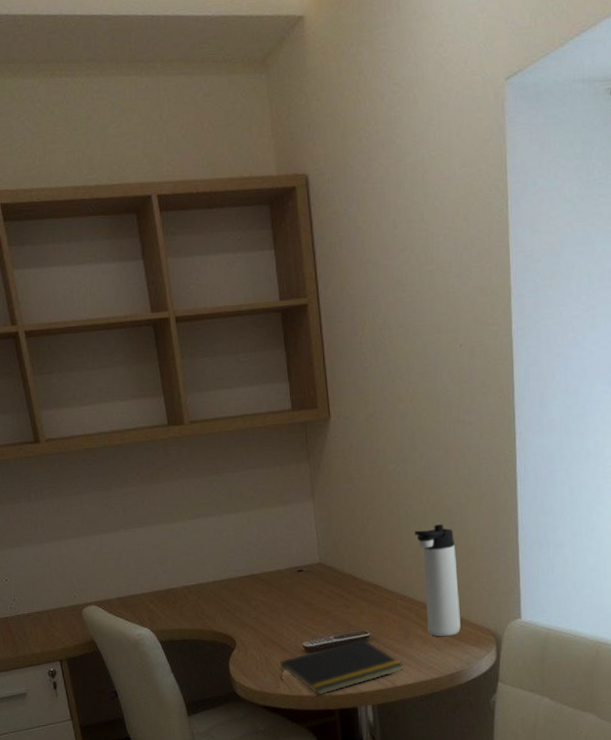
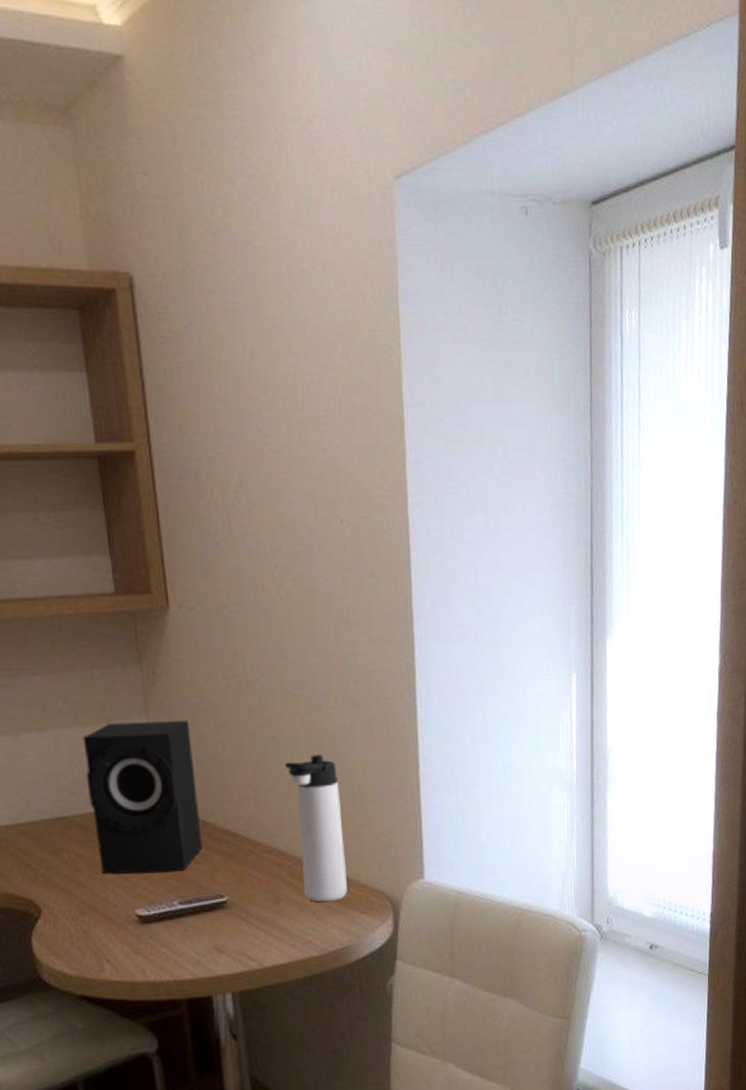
speaker: none [267,501,352,617] -> present [82,721,203,874]
notepad: present [279,638,403,696] -> none [103,903,273,981]

